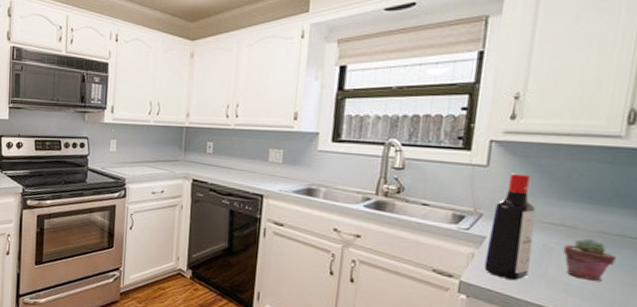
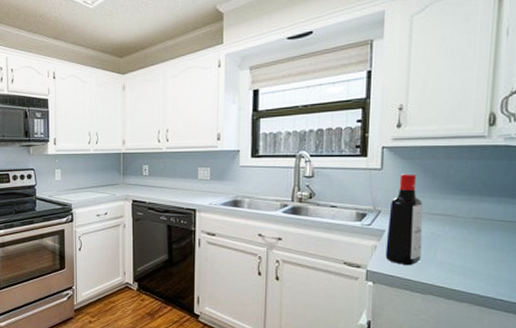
potted succulent: present [563,238,616,281] -> none [447,224,488,259]

